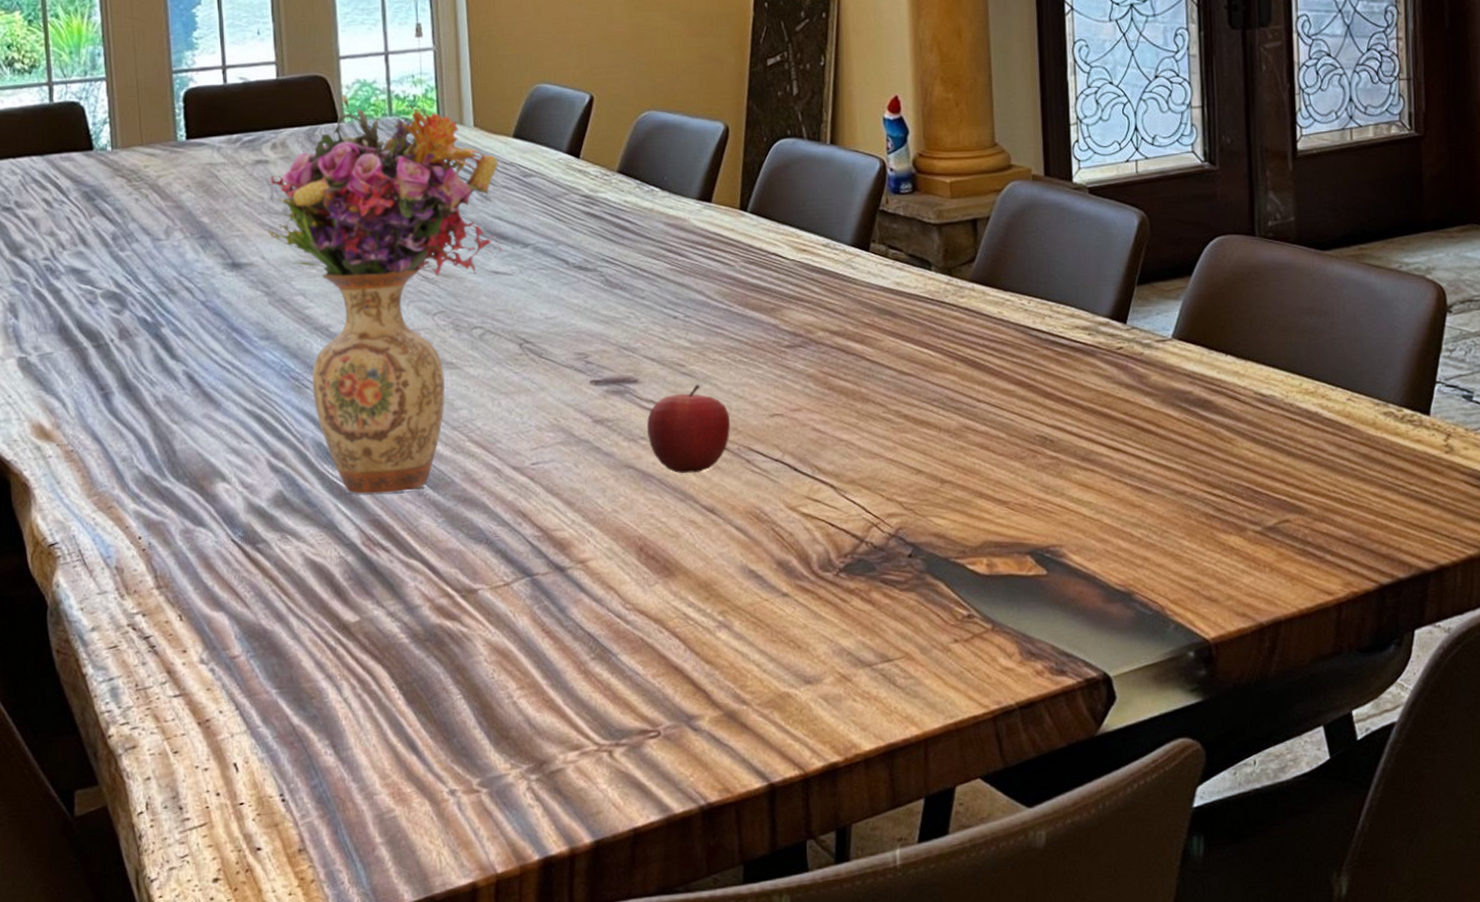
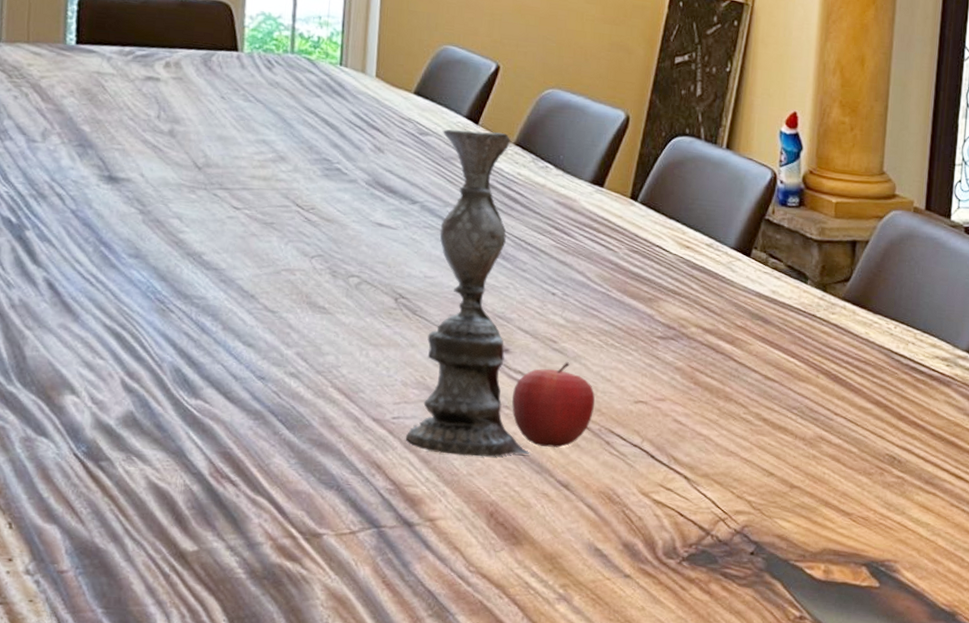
flower arrangement: present [267,94,502,494] -> none [150,24,396,428]
candlestick: none [545,163,672,494] -> present [405,129,530,457]

